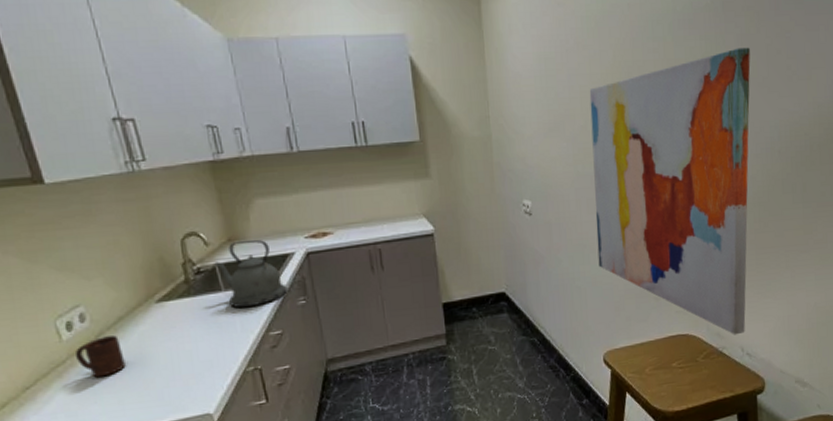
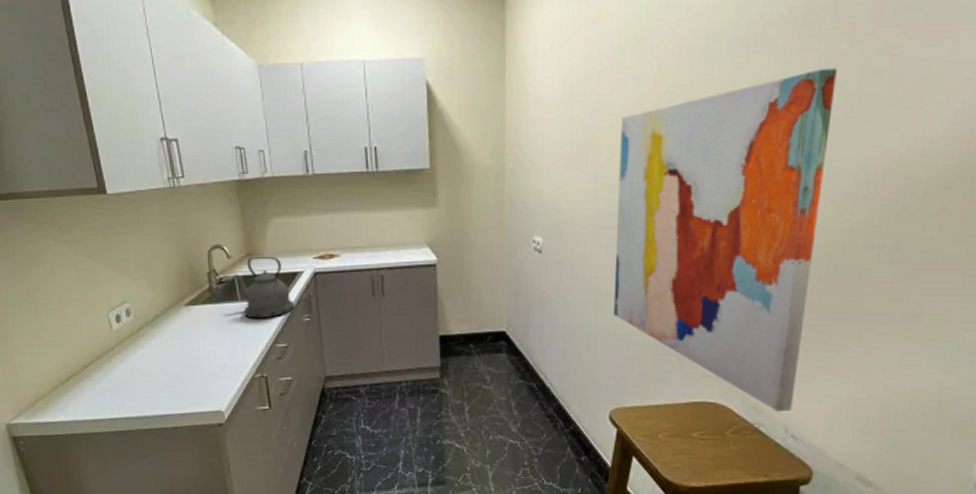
cup: present [76,335,126,378] -> none [122,331,158,366]

